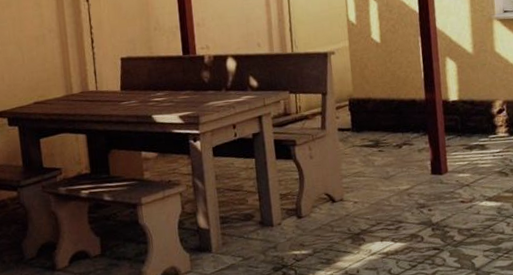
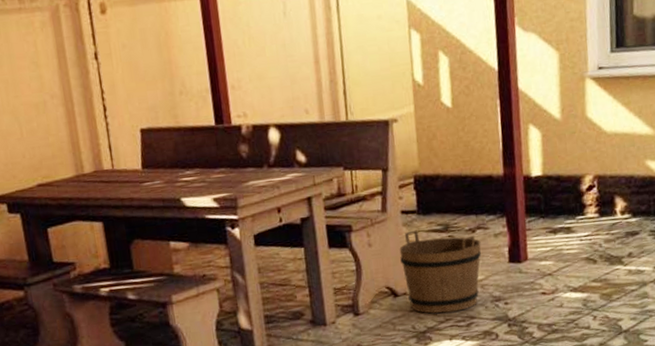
bucket: none [336,145,407,218] -> present [399,230,481,314]

